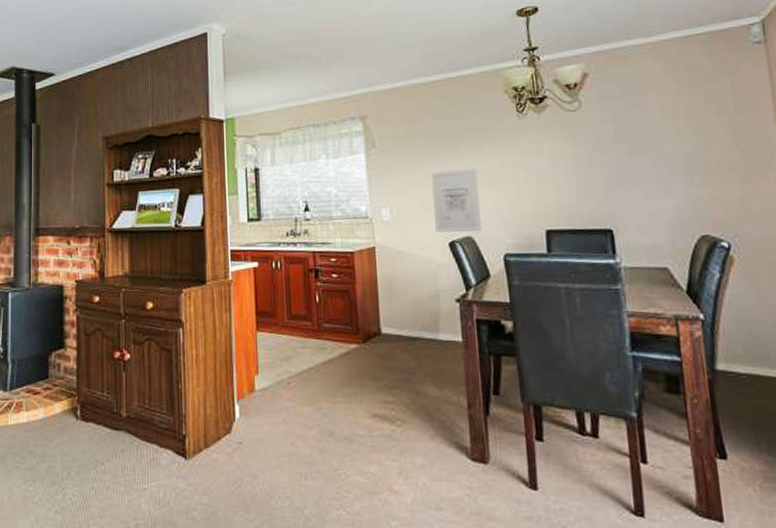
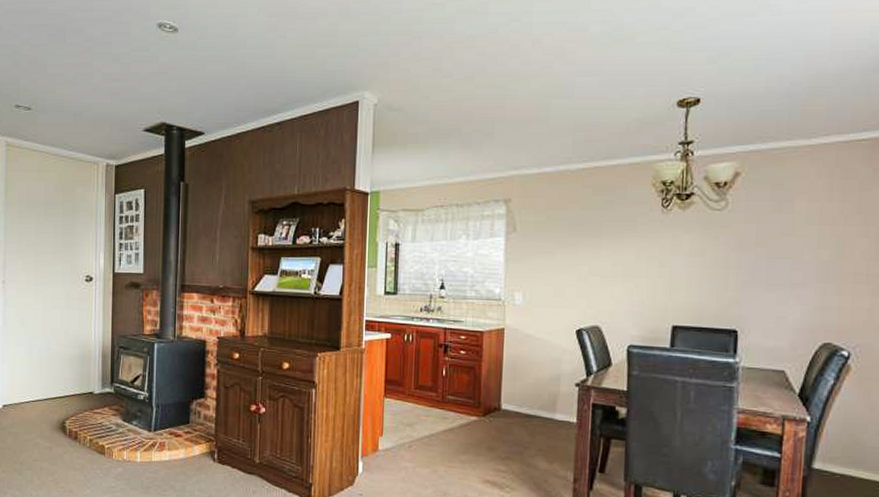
wall art: present [431,169,482,232] -> none [565,260,613,322]

